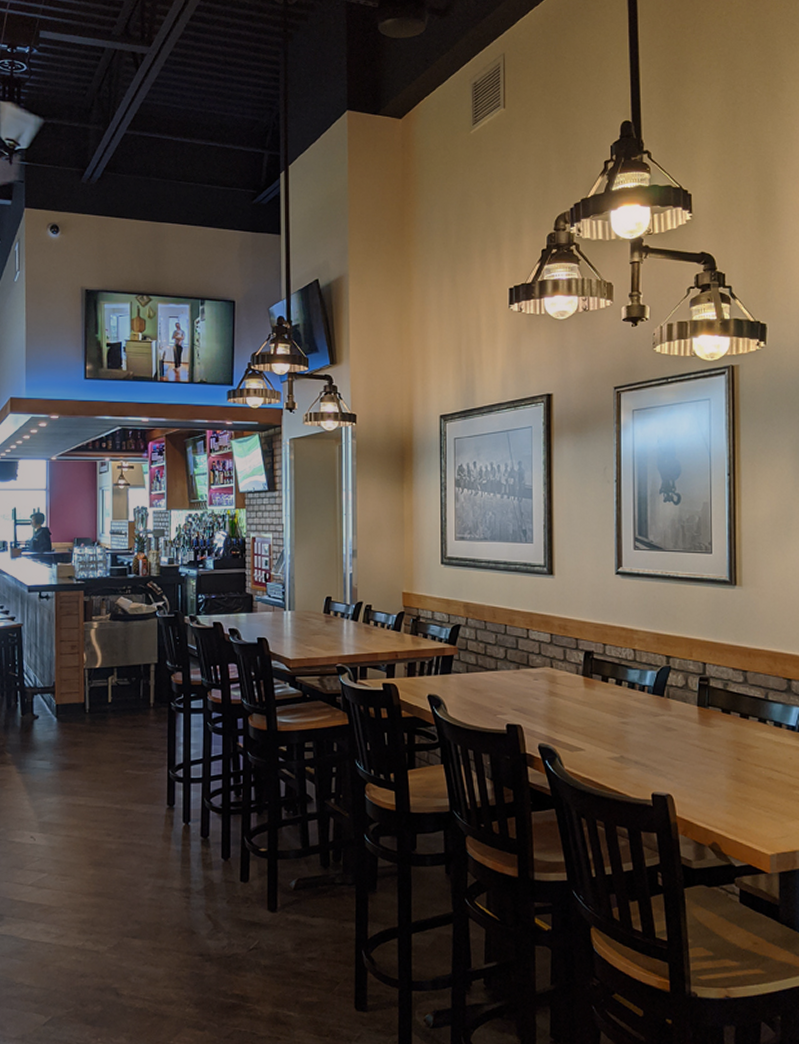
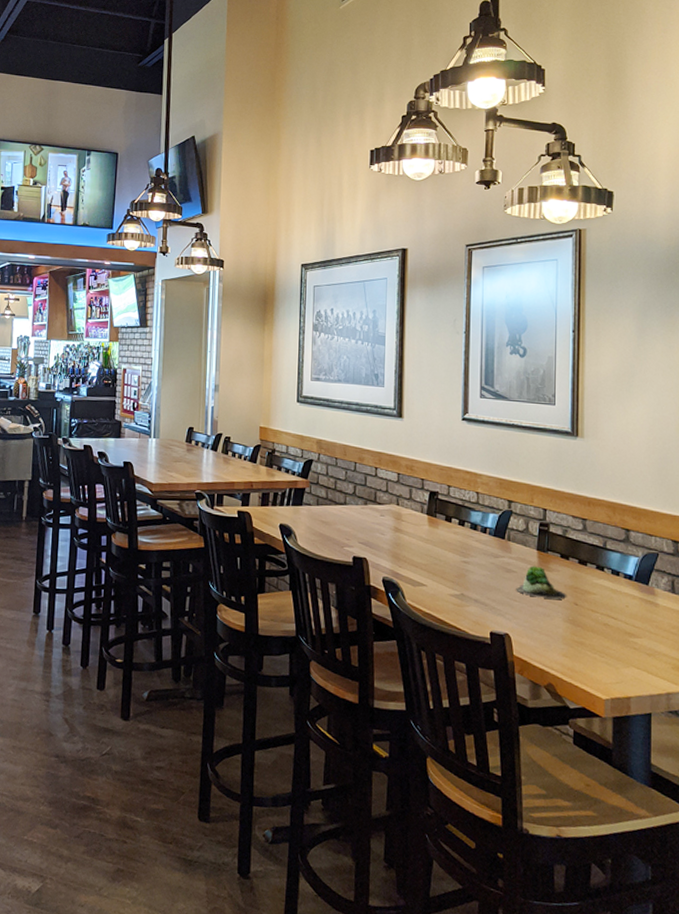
succulent plant: none [677,722,730,757] -> present [516,565,567,600]

